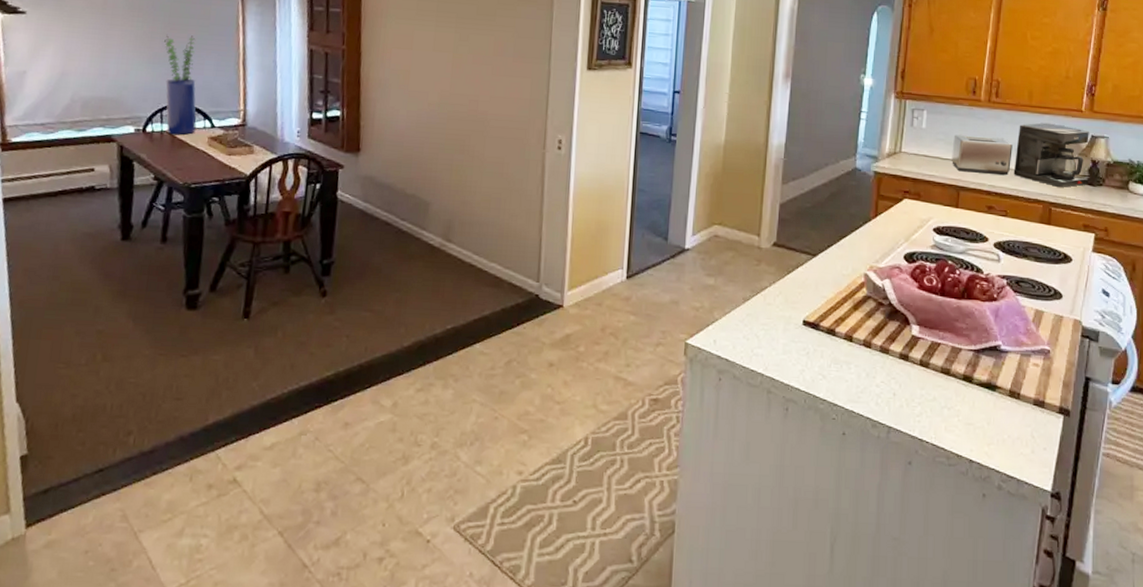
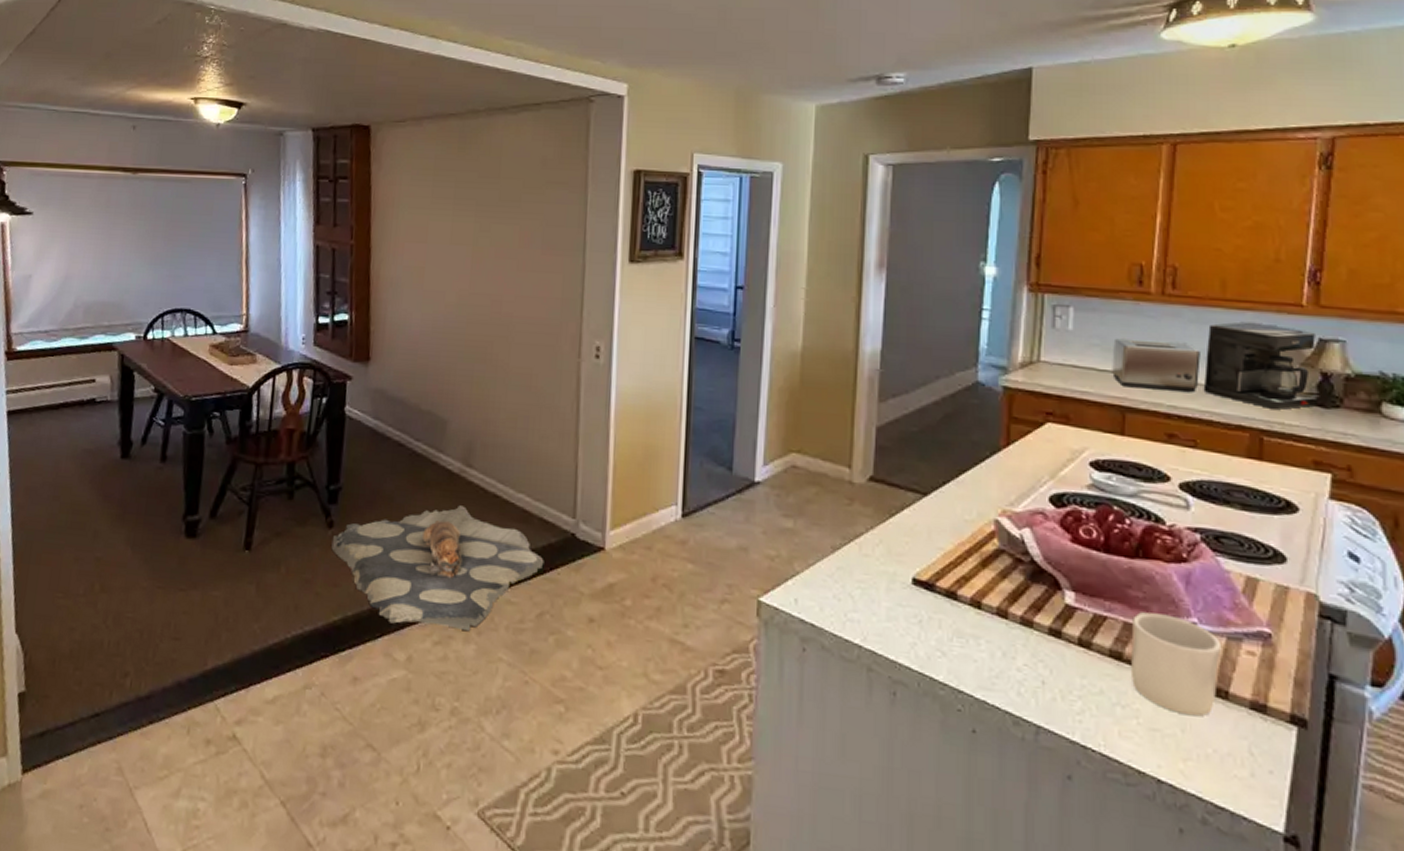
vase: present [164,35,196,135] -> none [166,233,198,343]
dog bed: none [324,274,512,379] -> present [331,505,544,632]
mug: none [956,338,1017,413] -> present [1131,612,1222,717]

